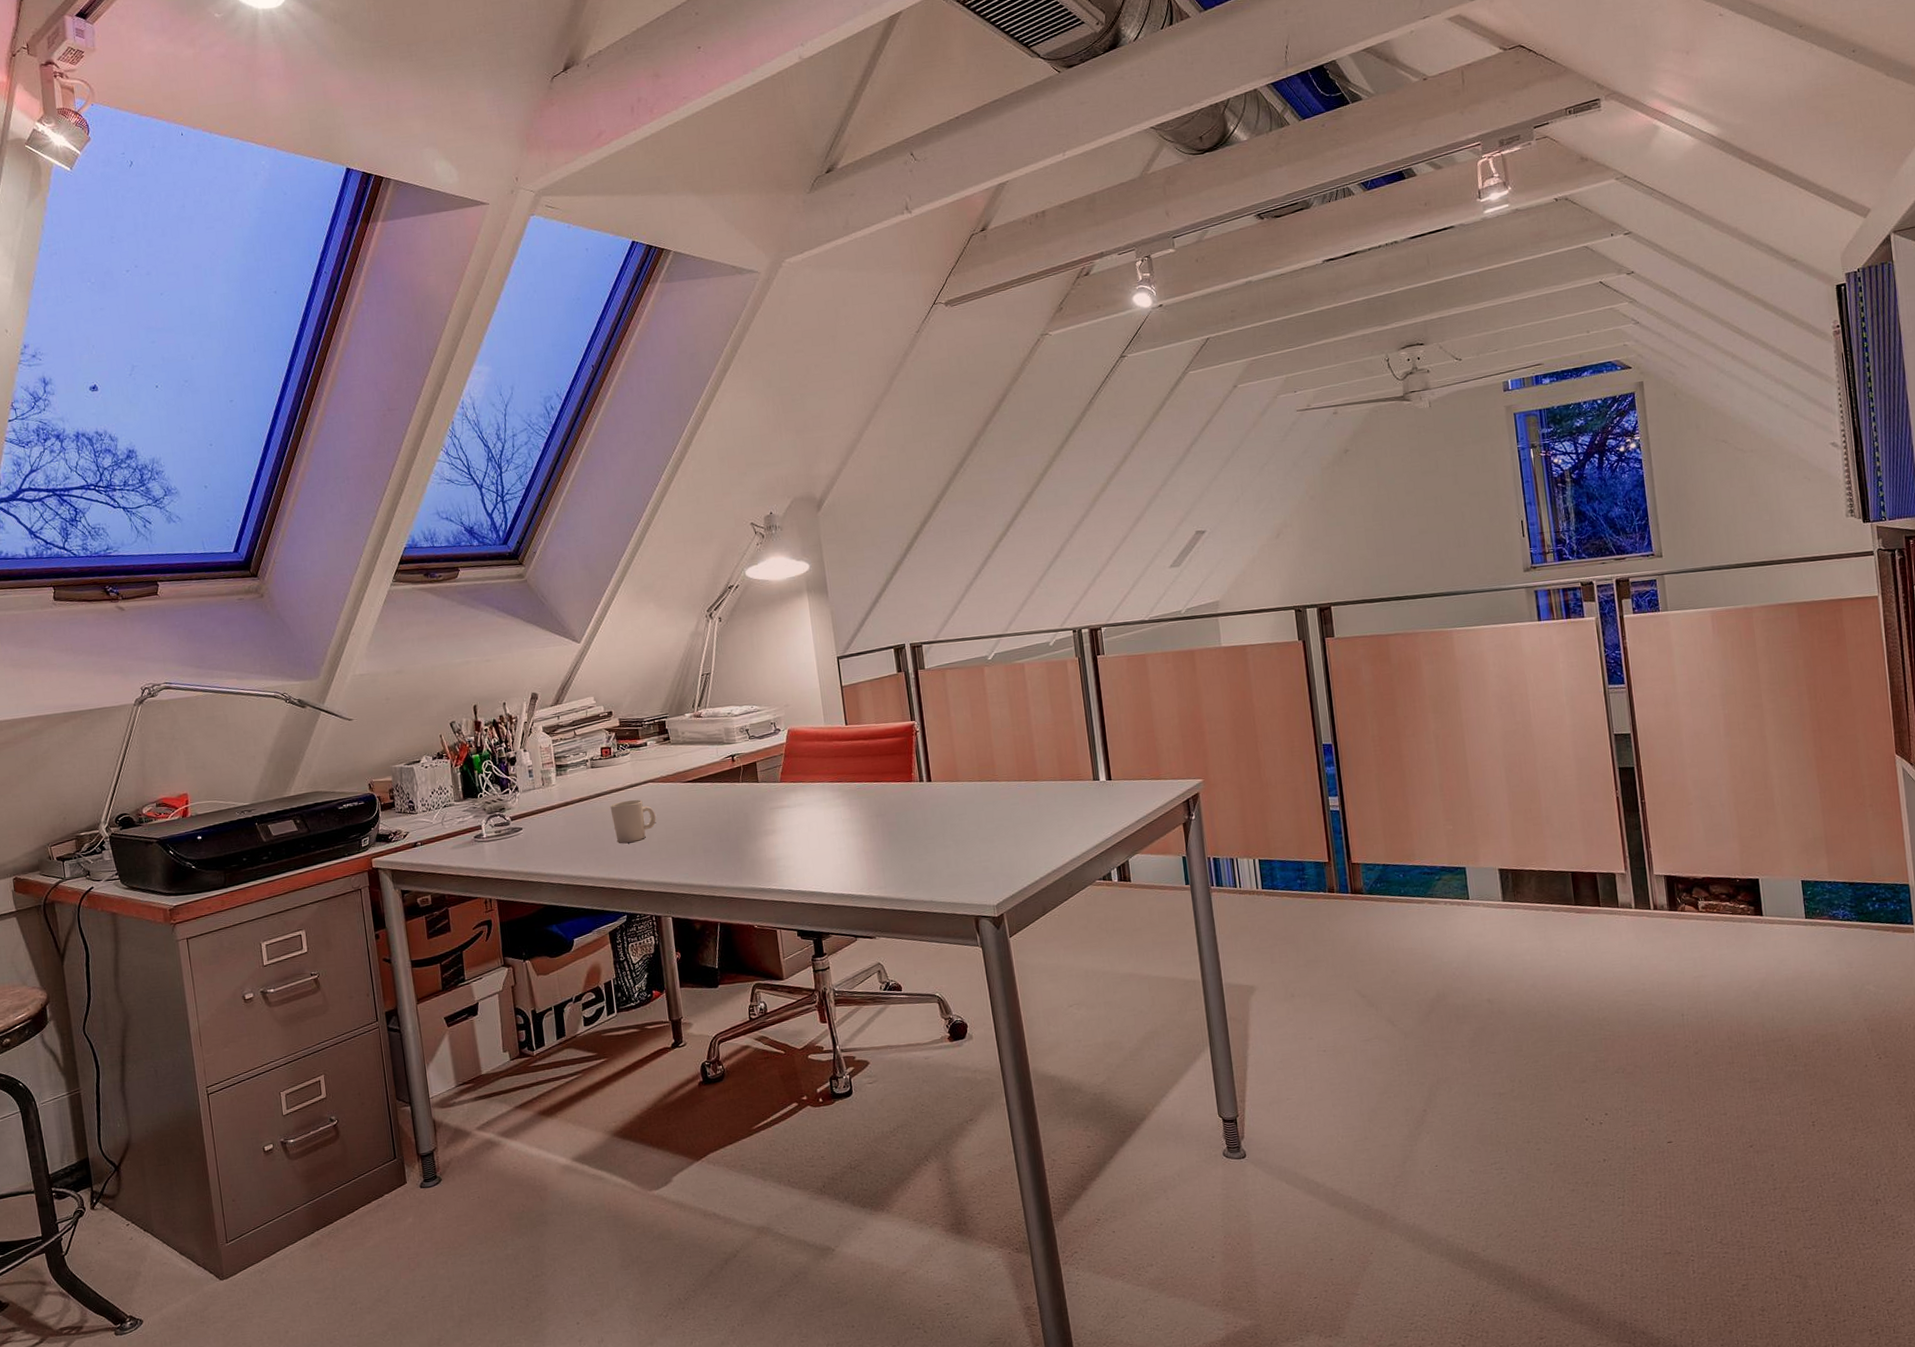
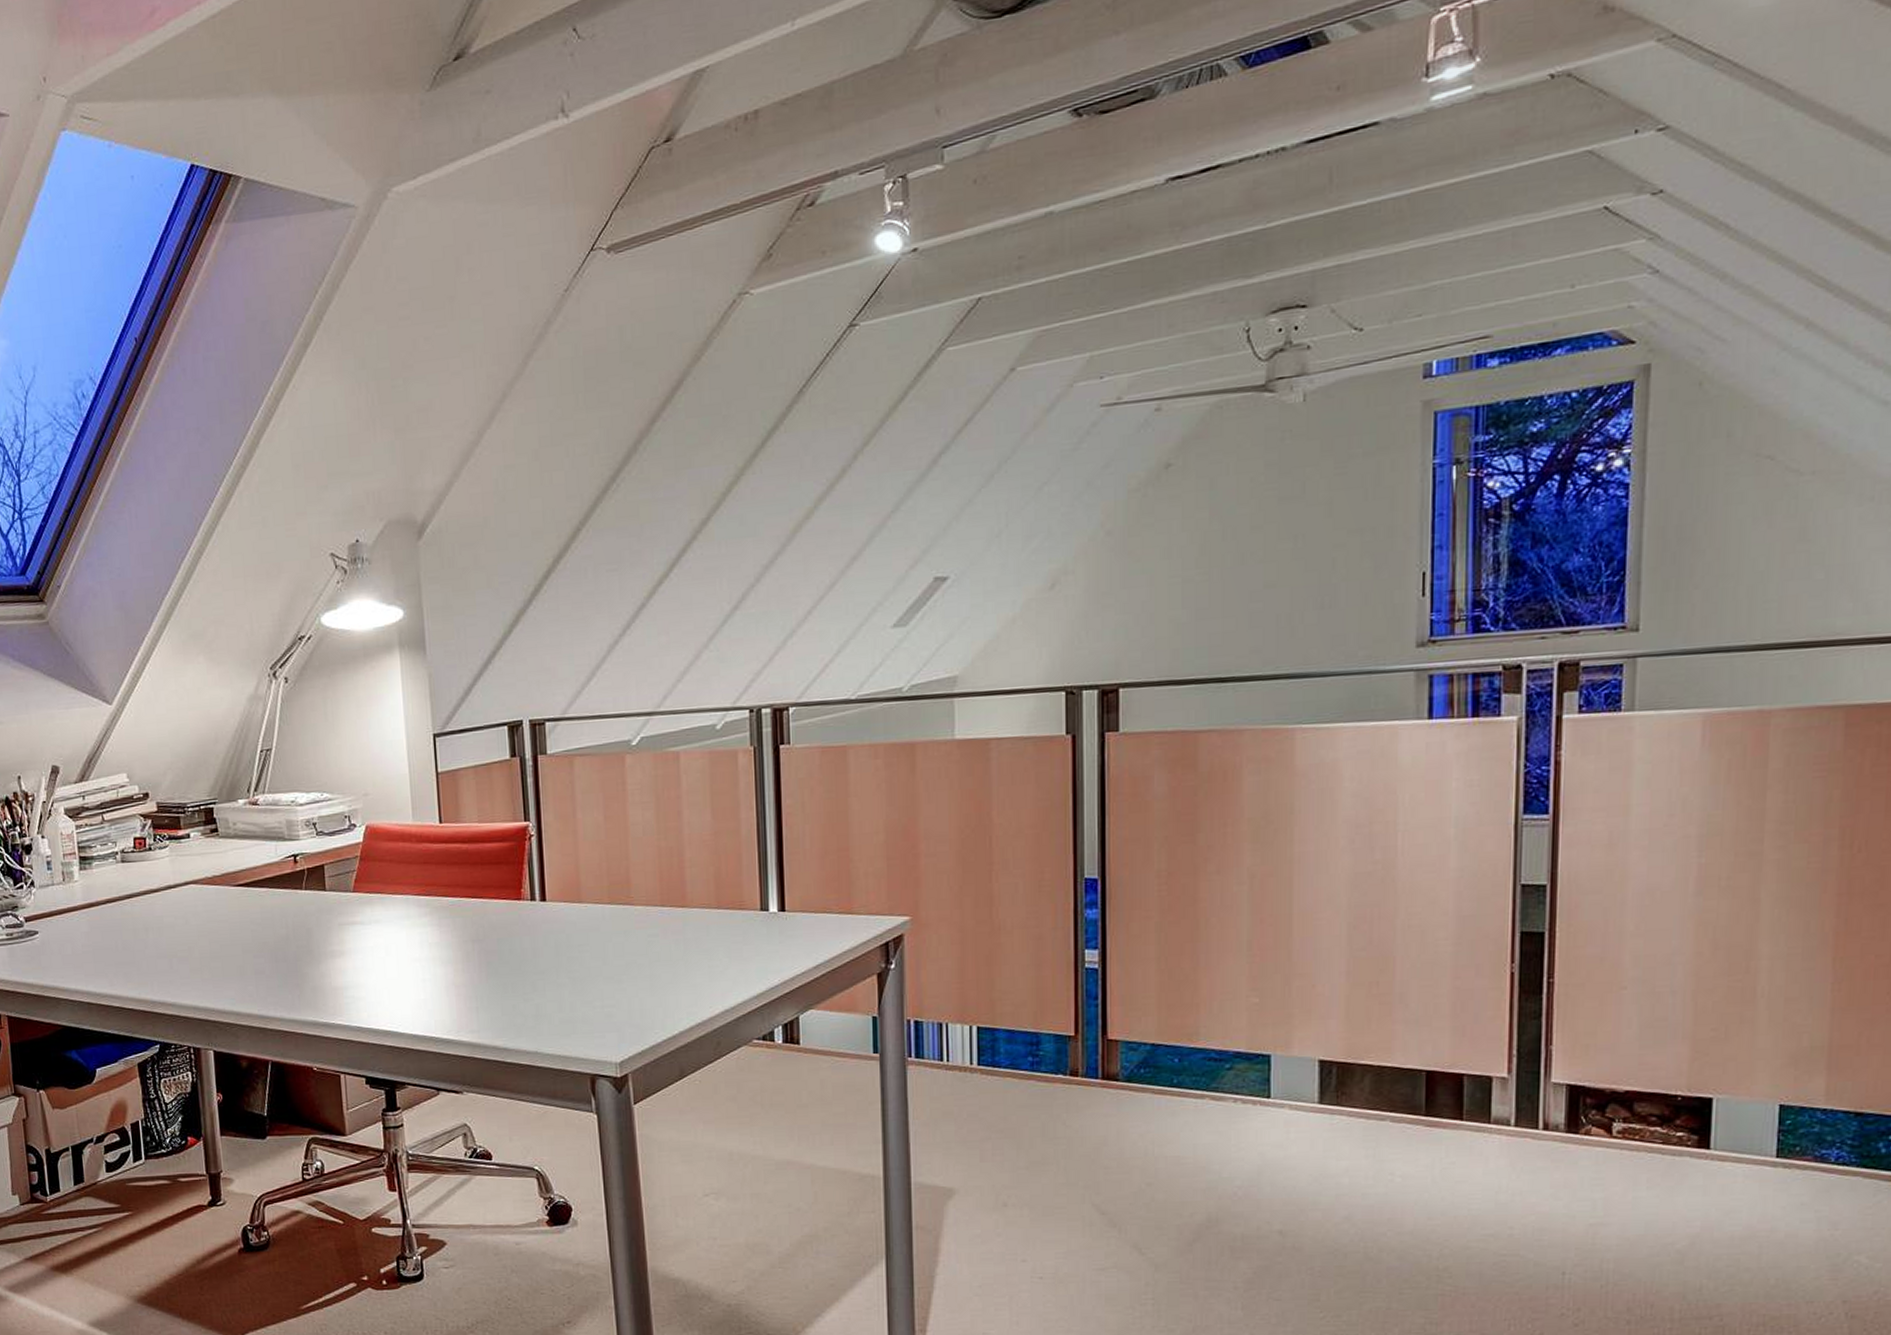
mug: present [610,799,656,844] -> none [143,904,198,958]

